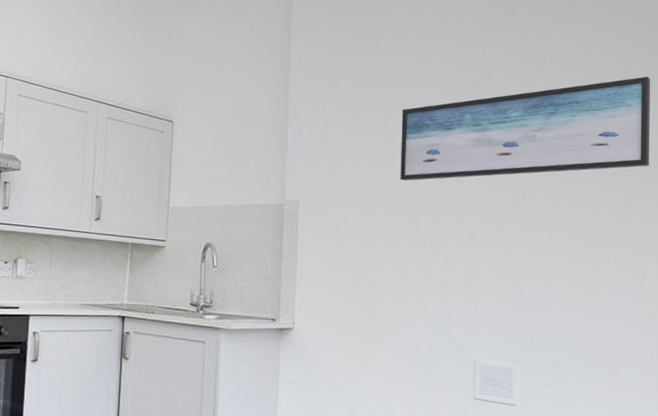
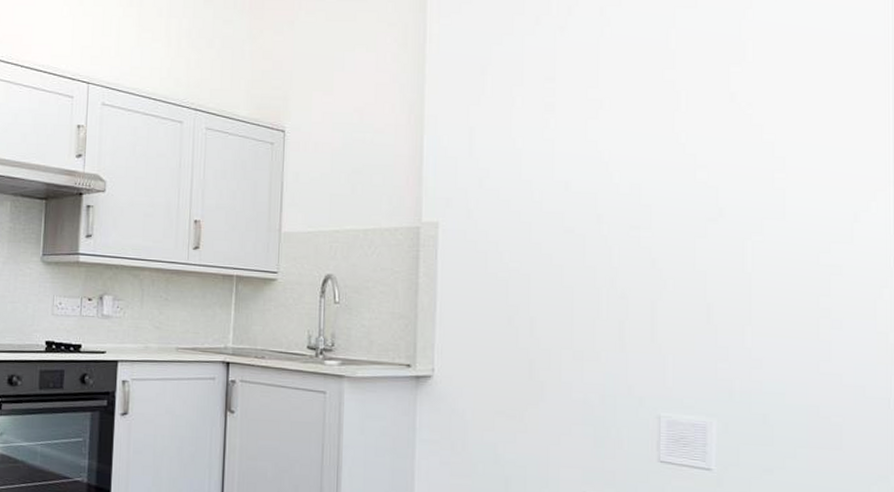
wall art: present [400,76,651,181] -> none [563,62,884,197]

